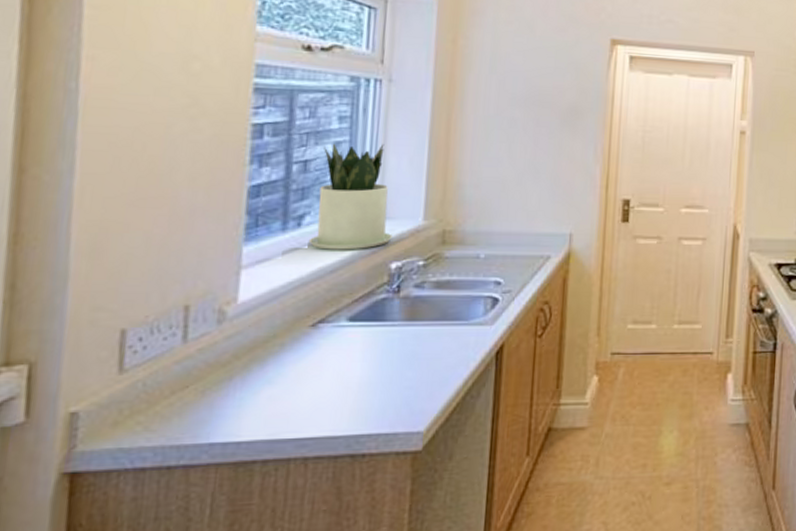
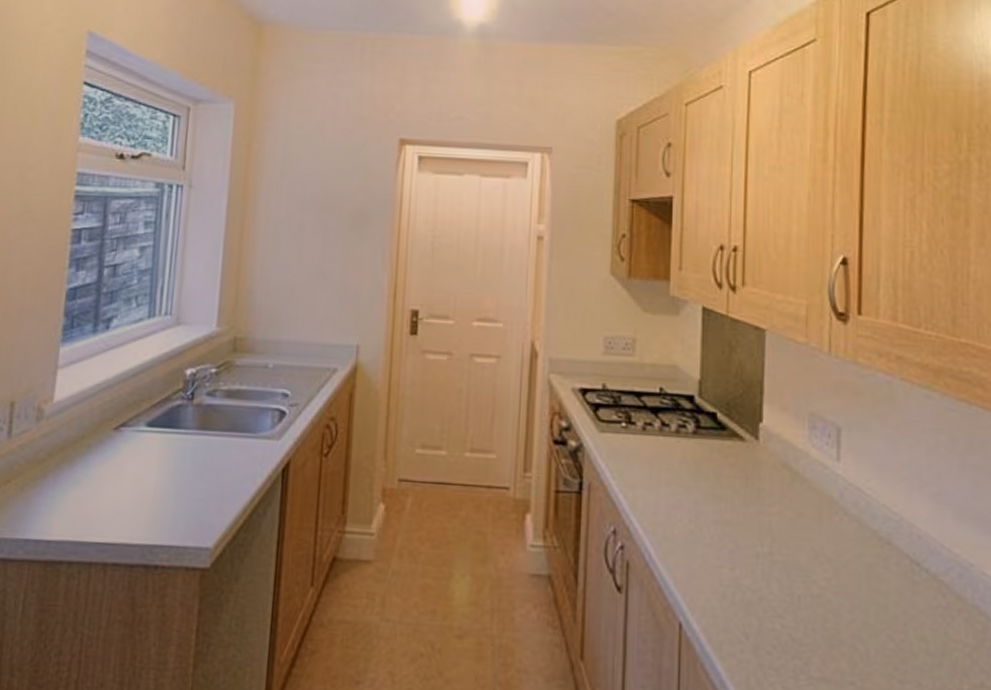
planter: present [308,143,392,250] -> none [115,248,188,355]

